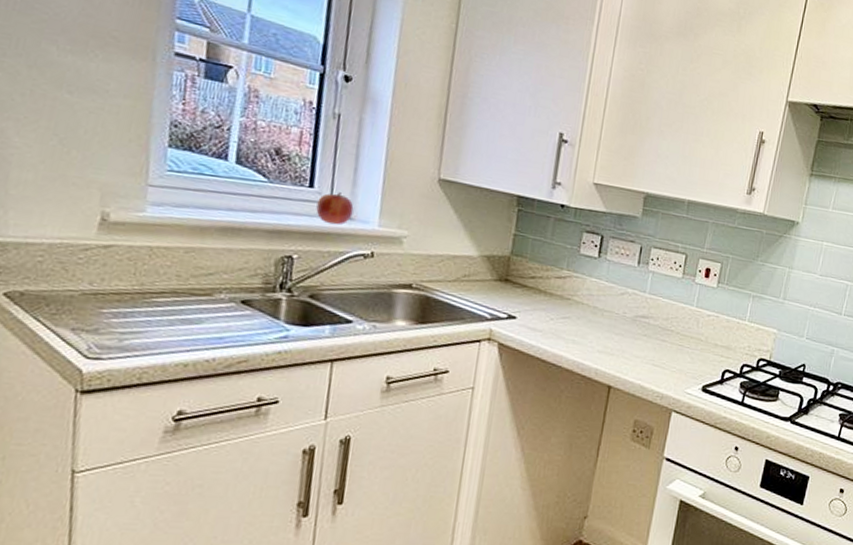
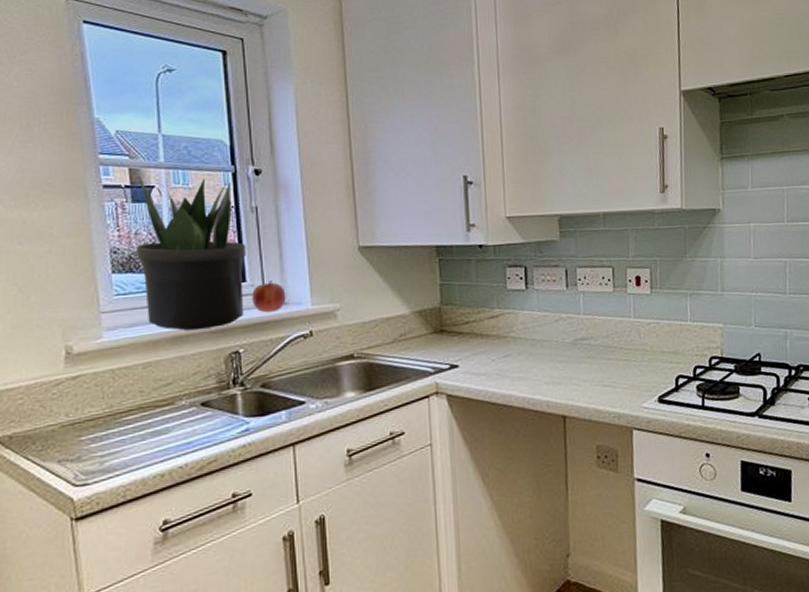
planter: none [199,49,320,228] -> present [137,174,246,330]

